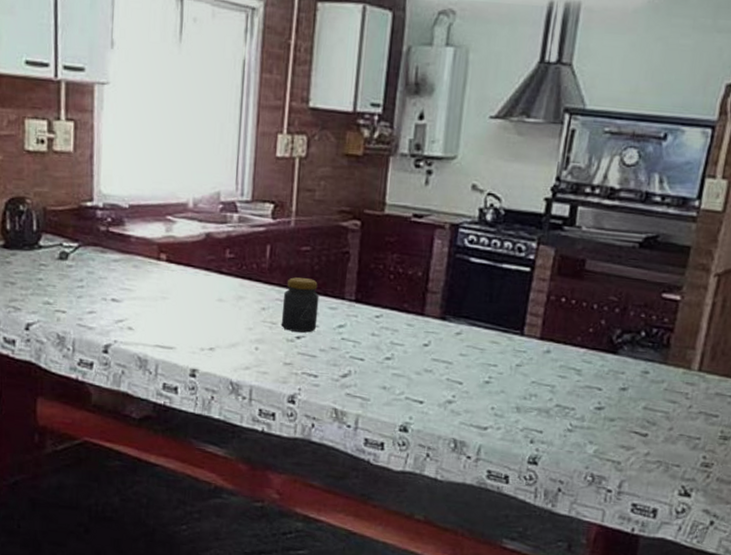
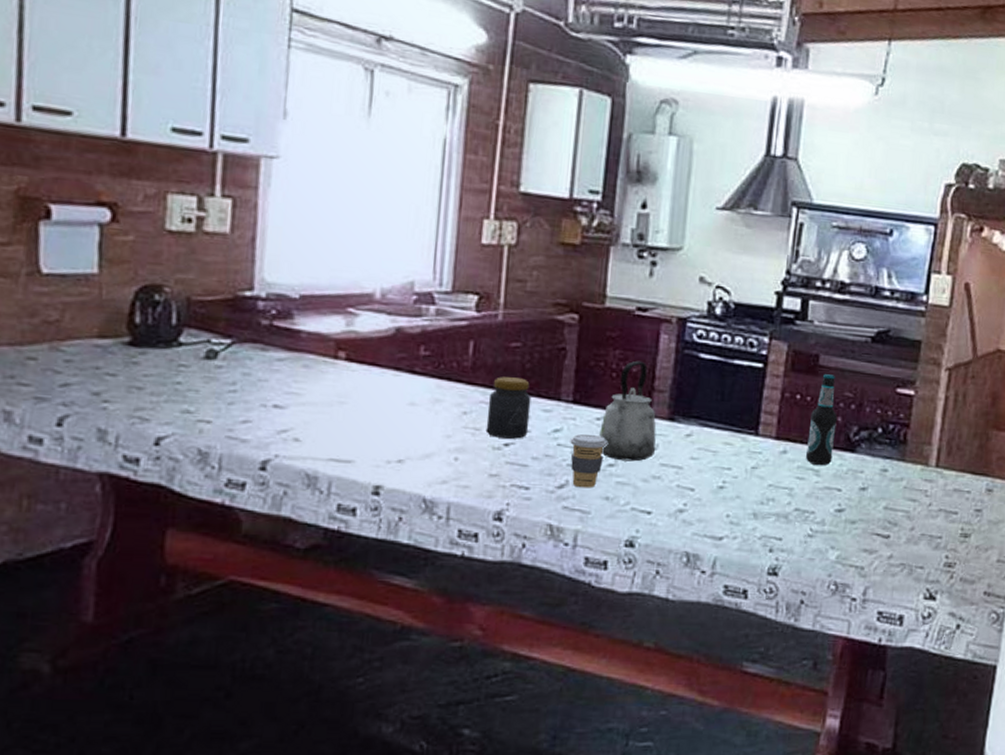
coffee cup: none [352,329,385,378] -> present [570,433,607,488]
kettle: none [378,264,429,356] -> present [599,360,656,462]
bottle: none [568,278,601,366] -> present [805,374,837,466]

